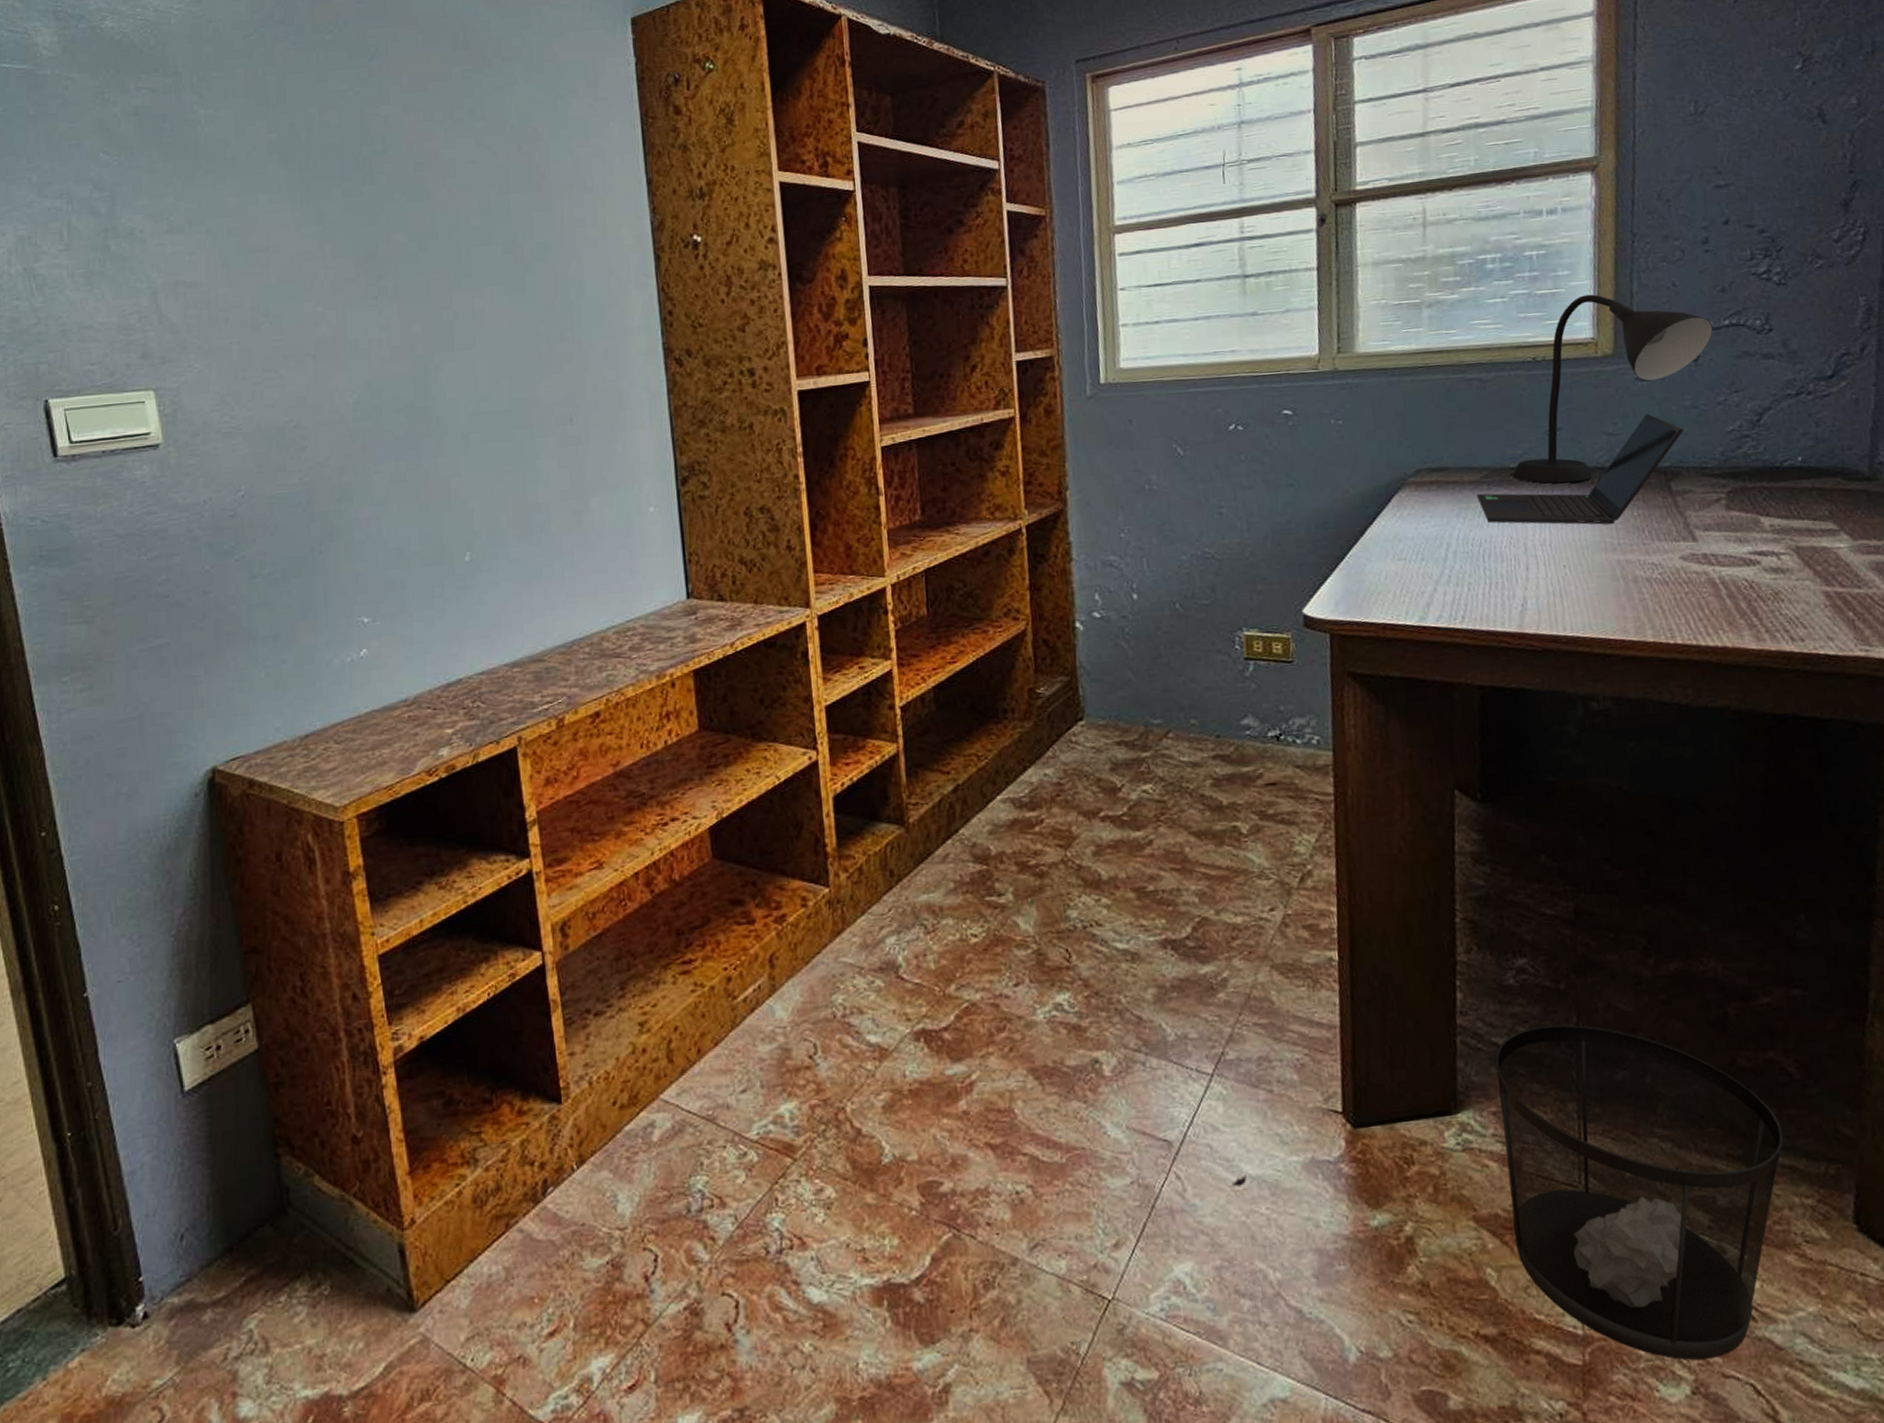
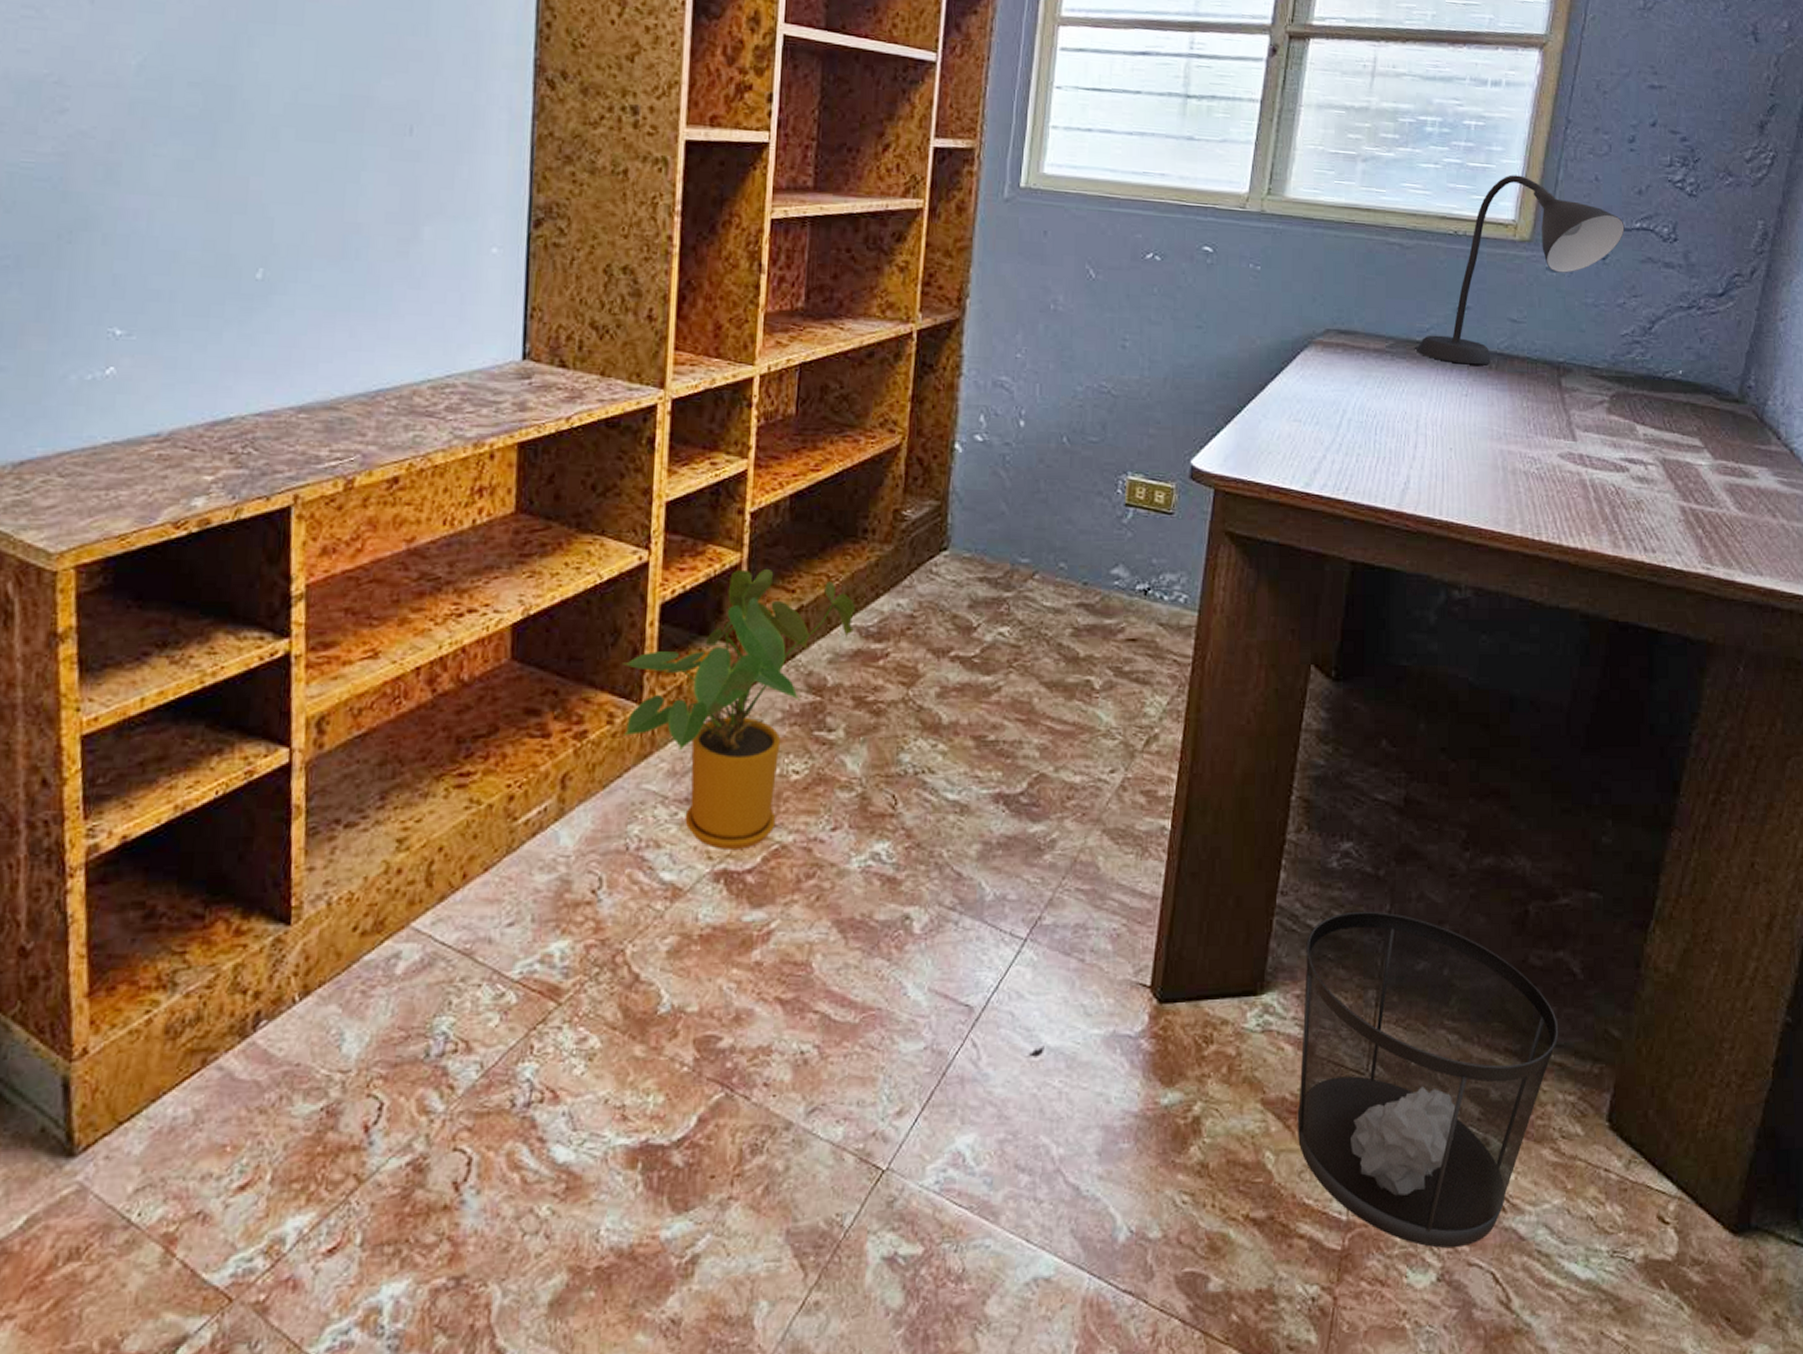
house plant: none [808,756,1008,1011] -> present [622,569,856,849]
laptop: present [1476,413,1684,525] -> none [1379,305,1582,414]

